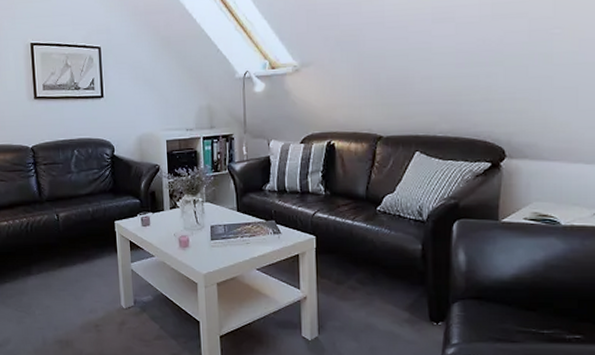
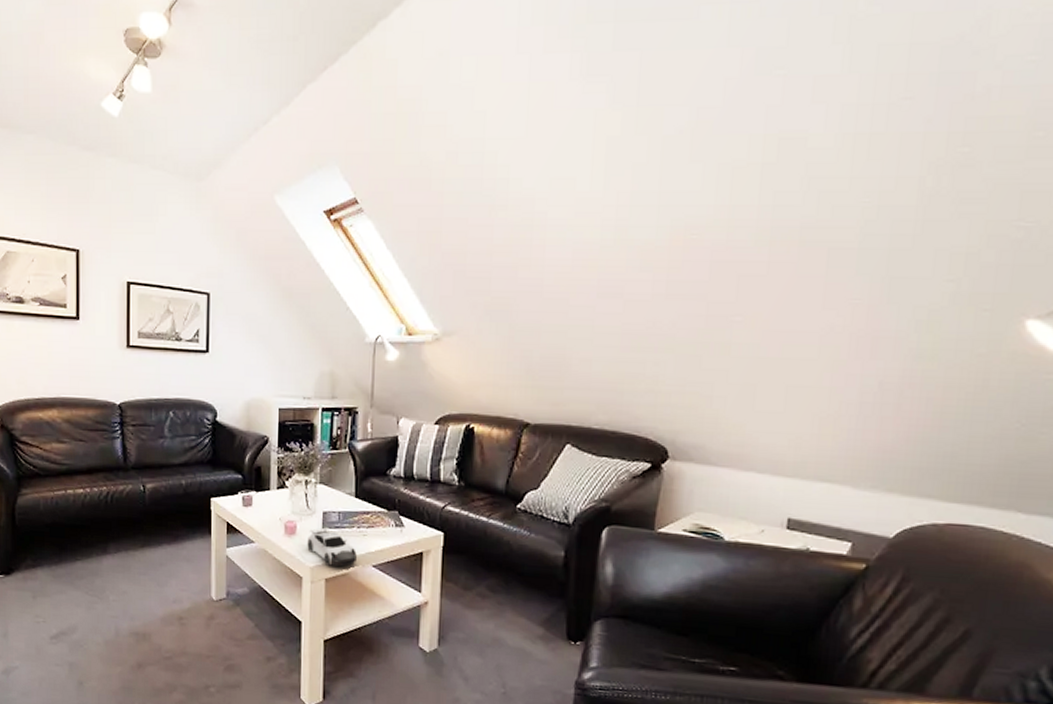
toy car: none [199,239,243,272] -> present [307,527,358,567]

